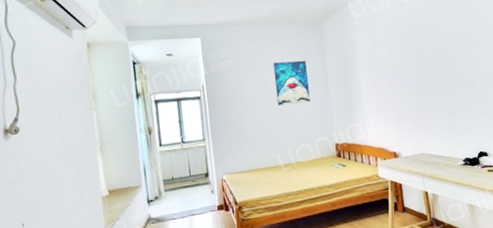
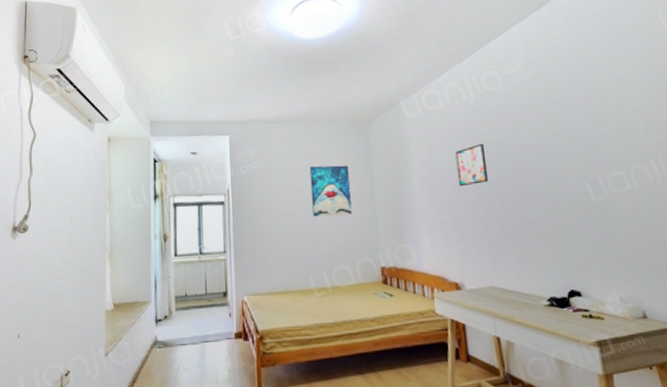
wall art: none [393,37,420,75] -> present [455,143,489,187]

